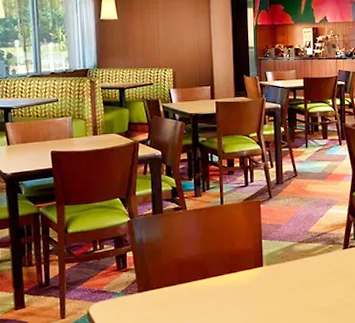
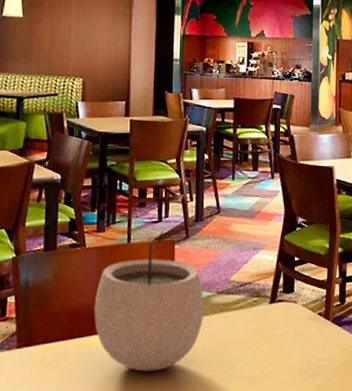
plant pot: none [197,193,289,308] -> present [94,231,205,372]

